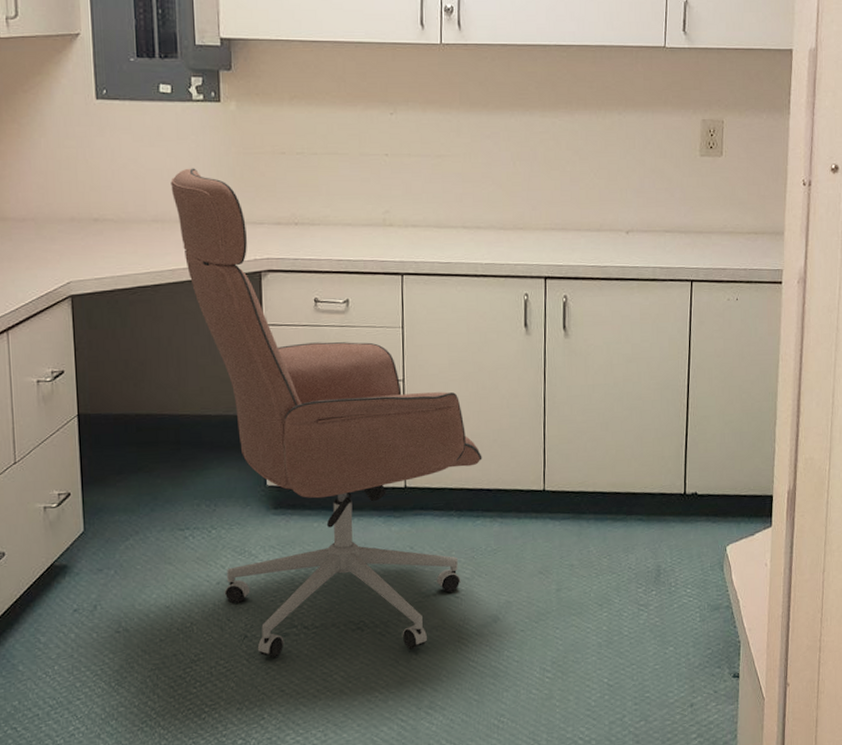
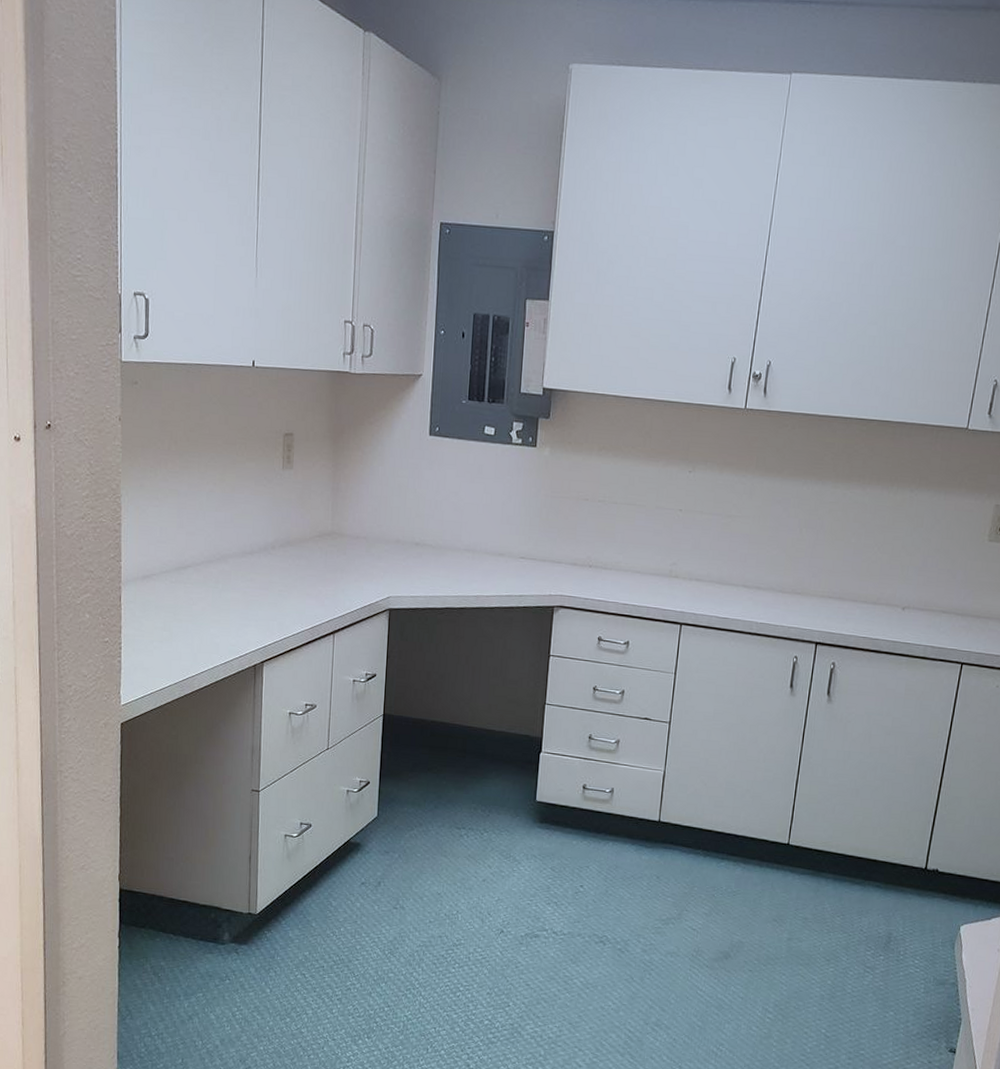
office chair: present [170,168,482,659] -> none [484,505,734,970]

